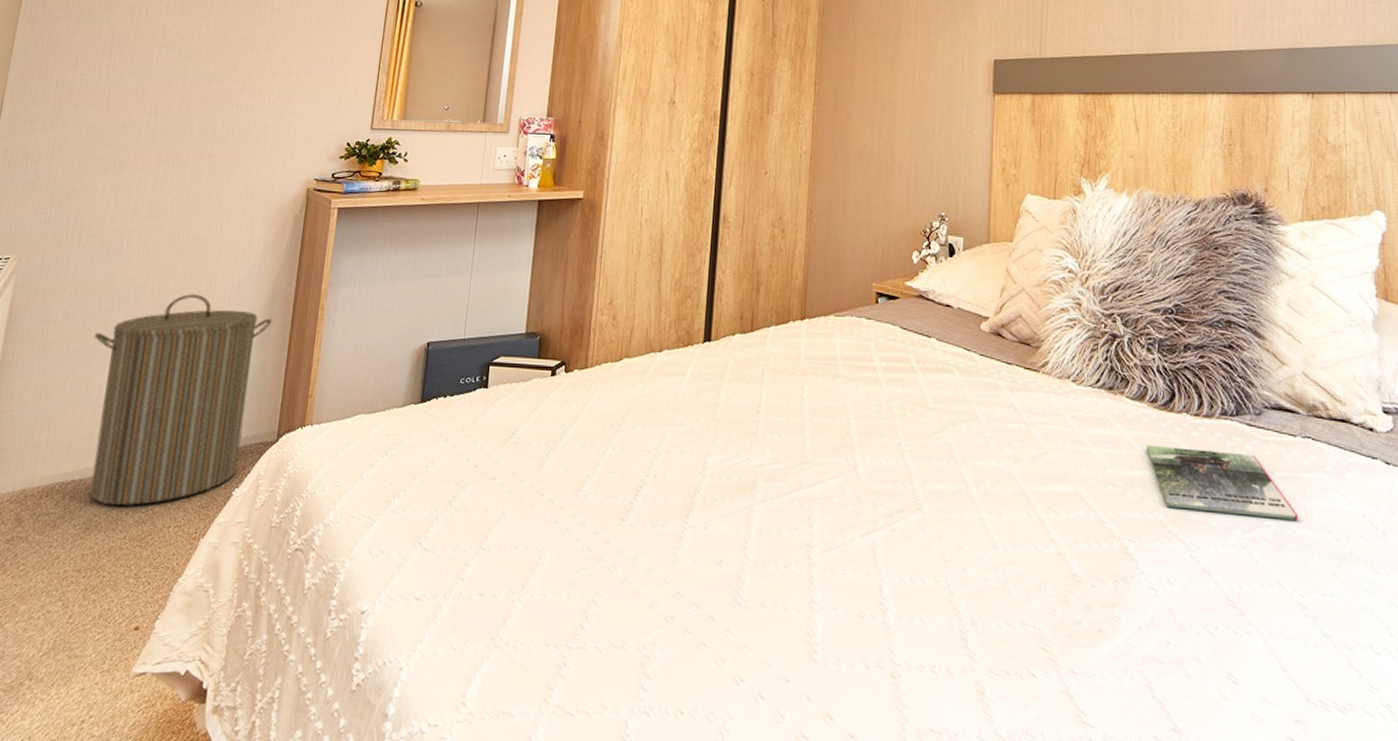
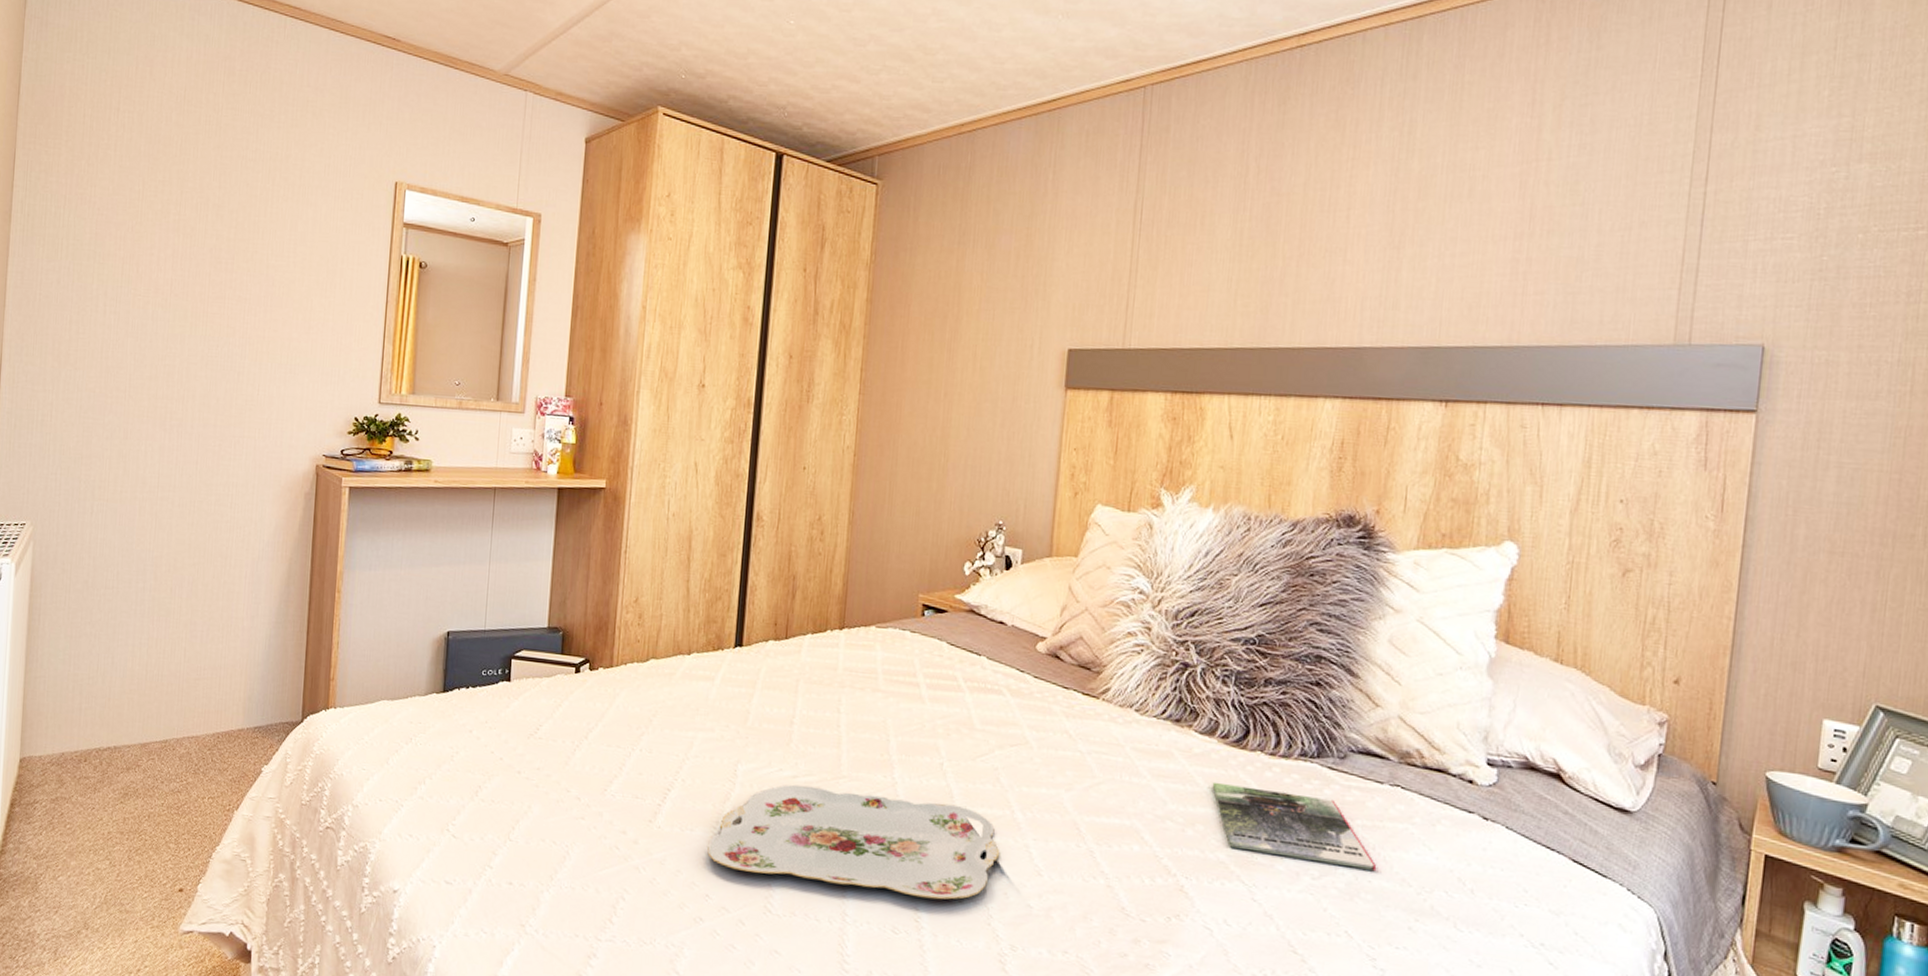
laundry hamper: present [90,293,273,506] -> none [115,568,290,775]
serving tray: none [678,473,957,580] -> present [707,784,1000,900]

